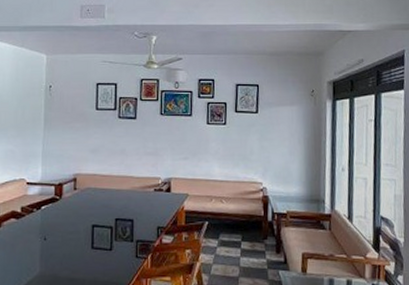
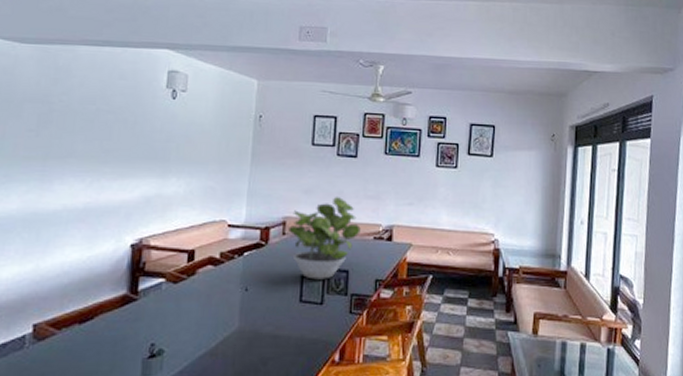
potted plant: none [79,153,142,229] -> present [289,196,361,280]

